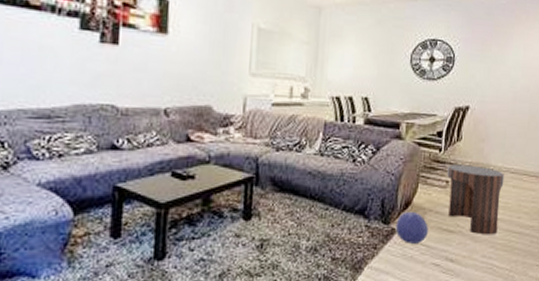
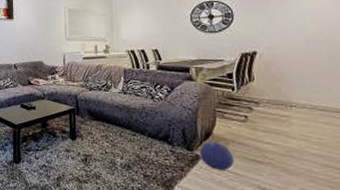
side table: present [447,164,505,234] -> none [244,101,316,168]

